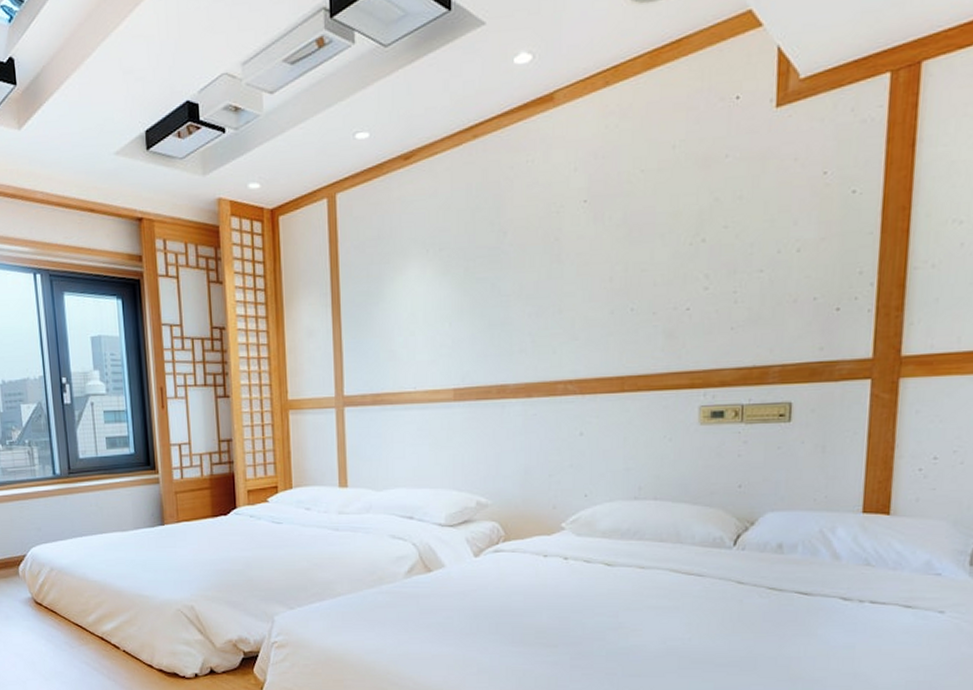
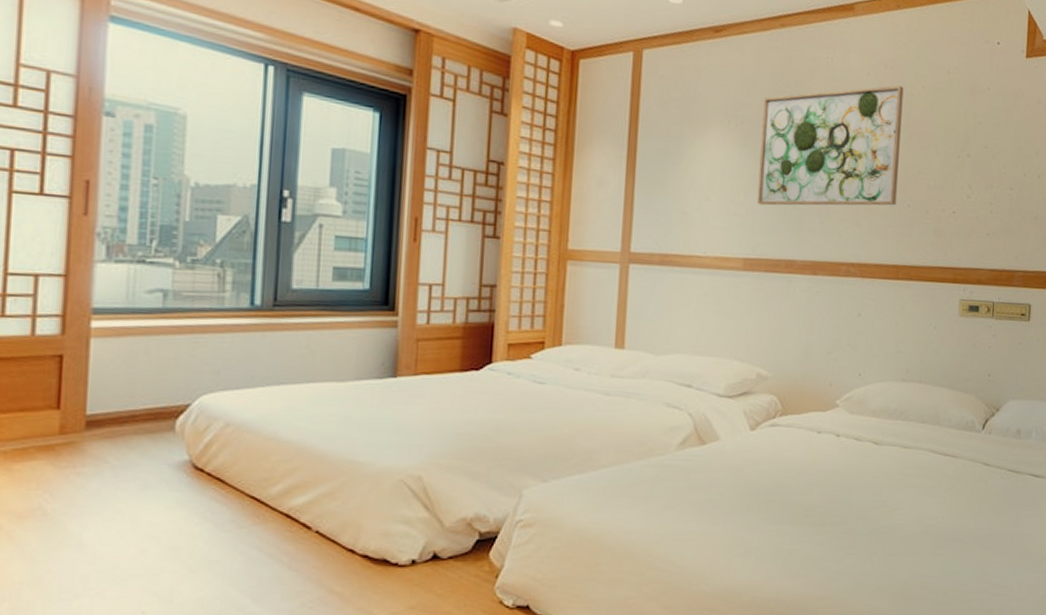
wall art: none [461,175,619,333] -> present [756,85,904,206]

